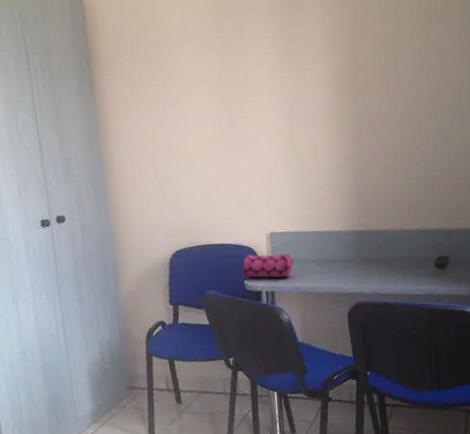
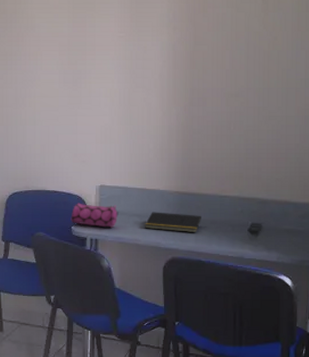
notepad: none [323,253,384,275] -> present [145,212,201,233]

